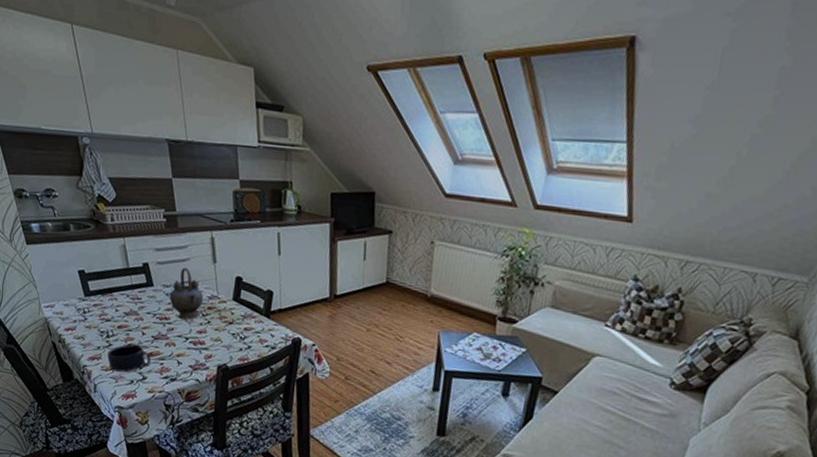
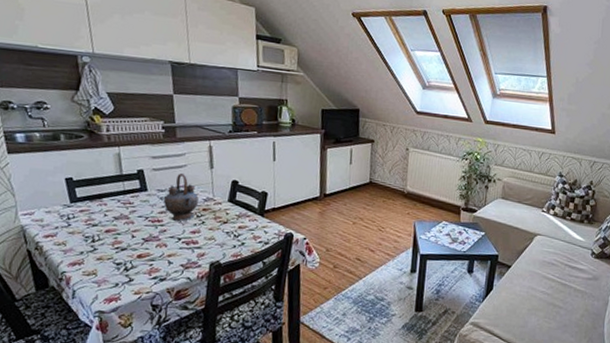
mug: present [107,344,151,373] -> none [90,247,139,276]

